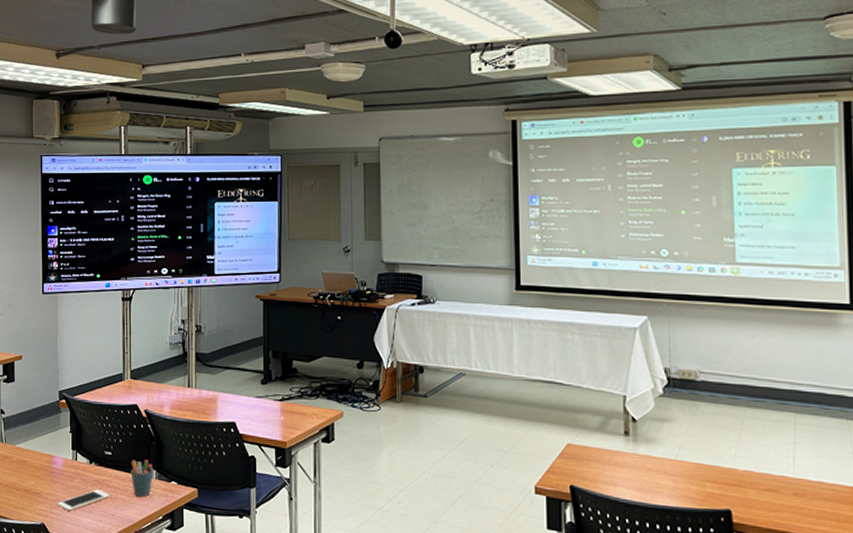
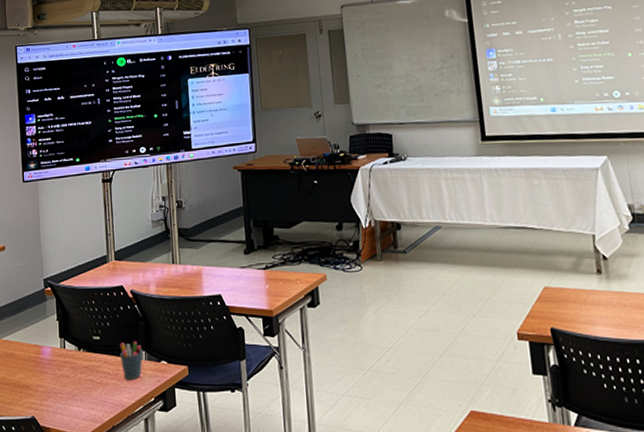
cell phone: present [57,489,110,511] -> none [47,376,100,401]

